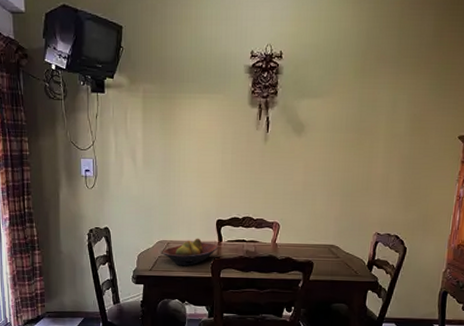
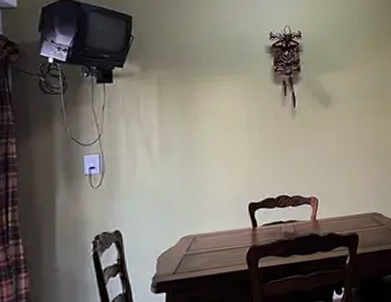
fruit bowl: present [162,238,219,266] -> none [187,226,254,263]

